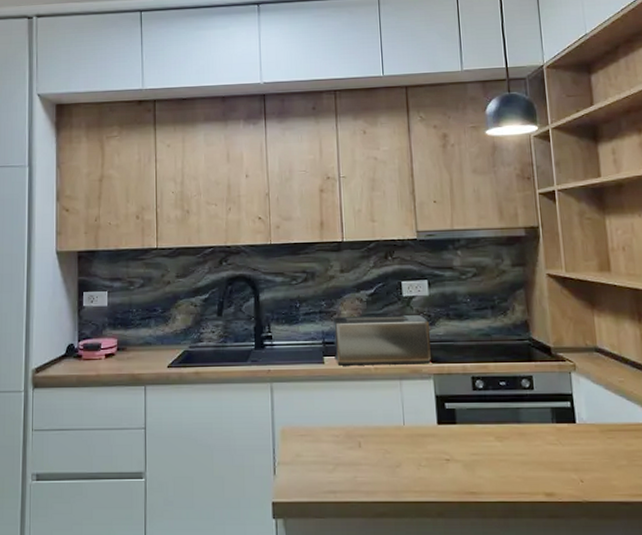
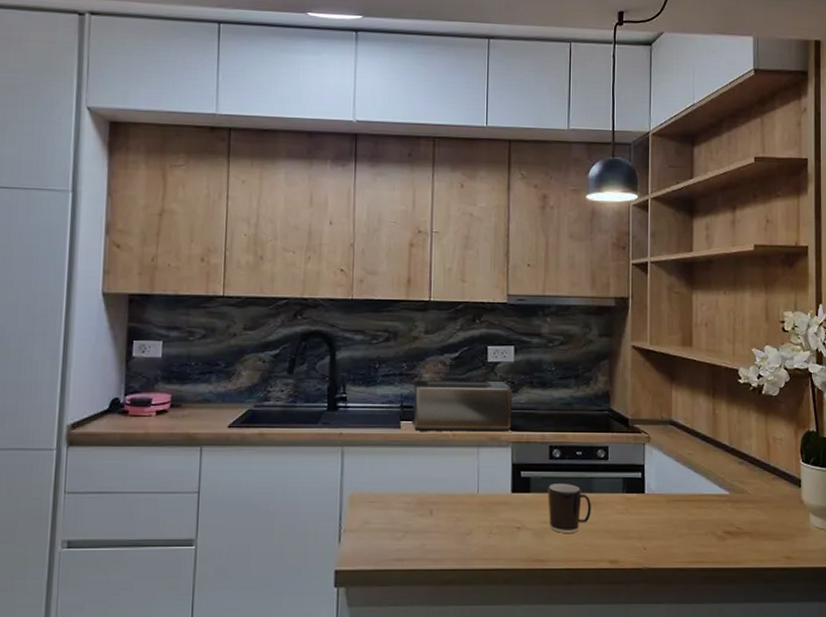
mug: none [472,413,521,465] -> present [547,482,591,533]

